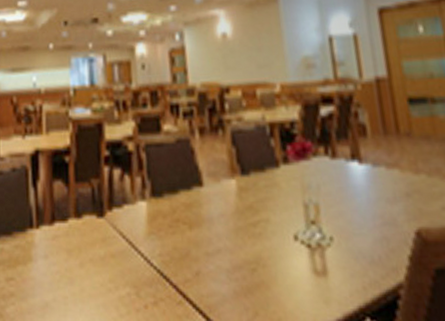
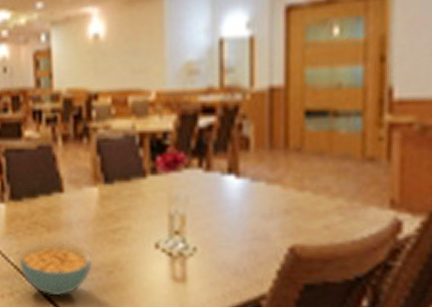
cereal bowl: none [161,238,236,302] -> present [18,240,93,296]

